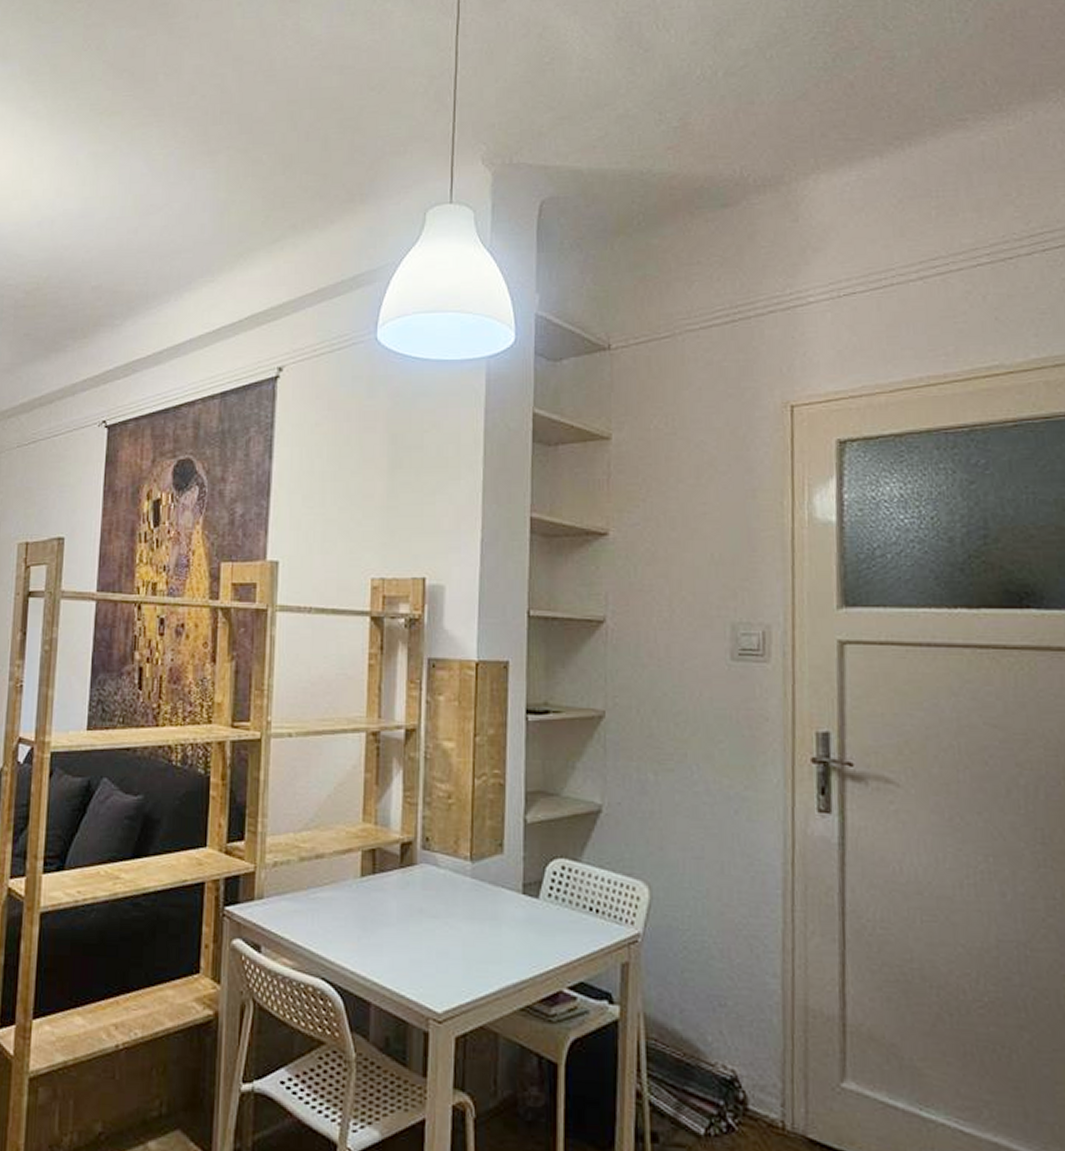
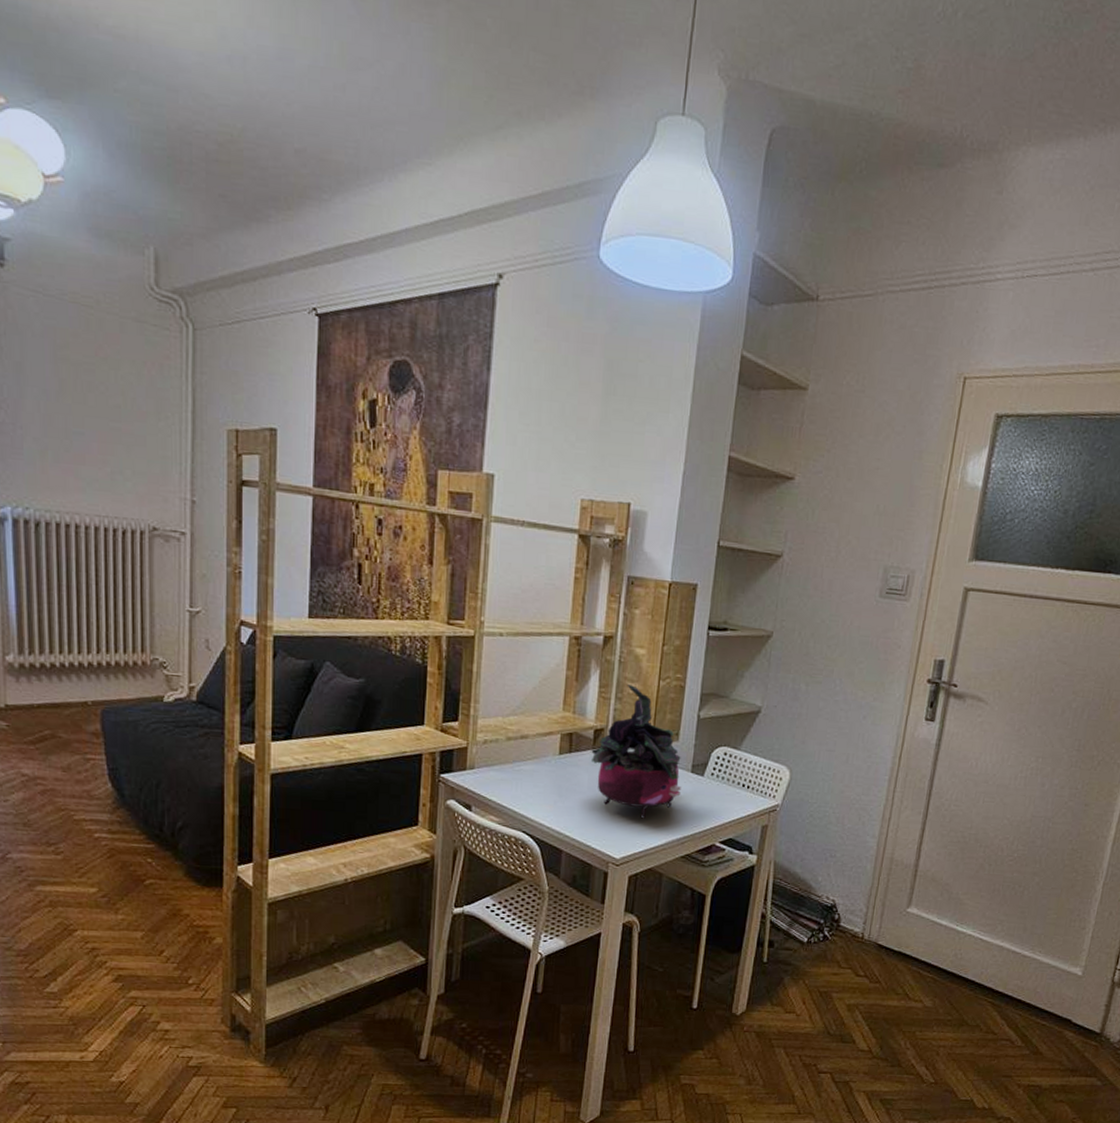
potted plant: none [398,786,512,958] -> present [591,685,681,819]

